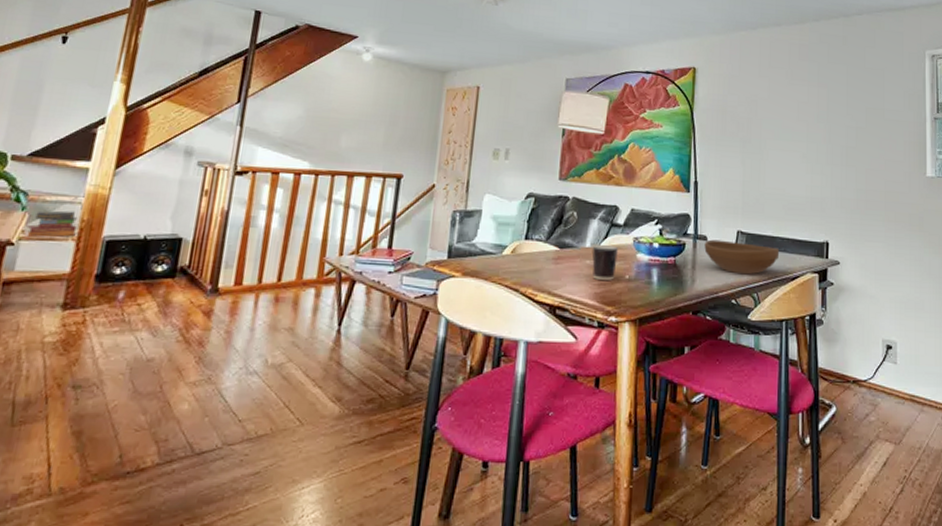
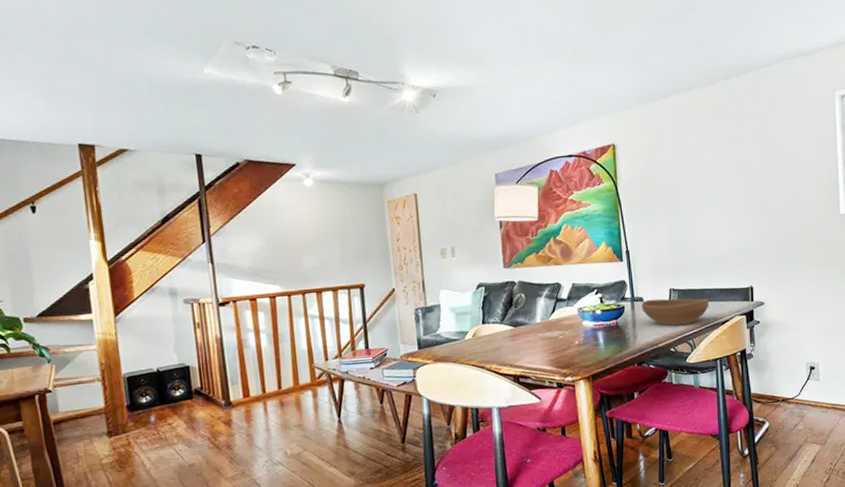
books: present [23,210,77,239] -> none [55,357,99,385]
mug: present [592,245,618,280] -> none [542,318,566,349]

